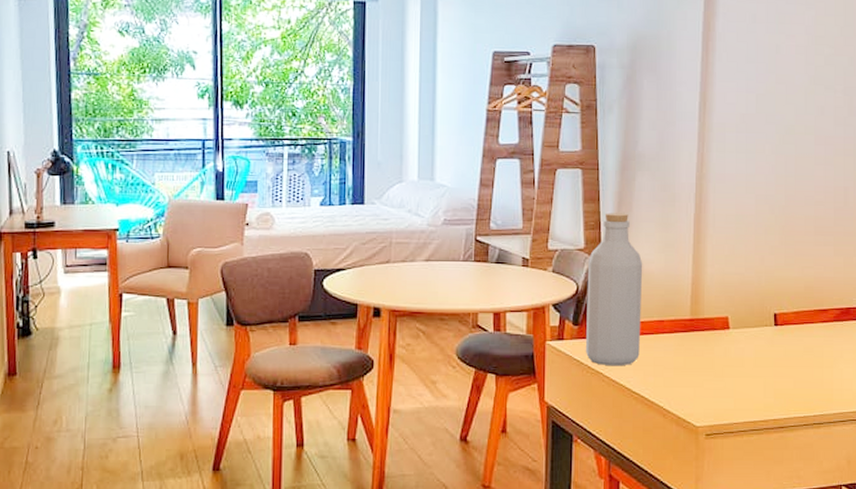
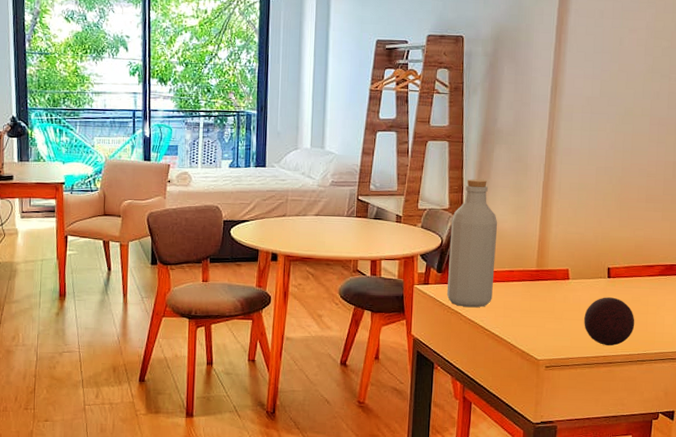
decorative ball: none [749,349,809,406] -> present [584,297,635,346]

